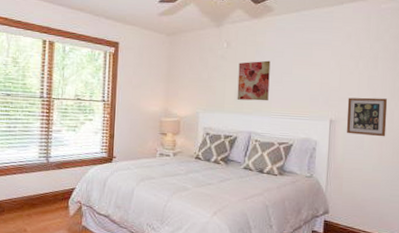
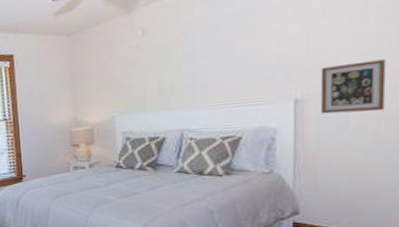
wall art: present [237,60,271,101] -> none [160,40,203,95]

